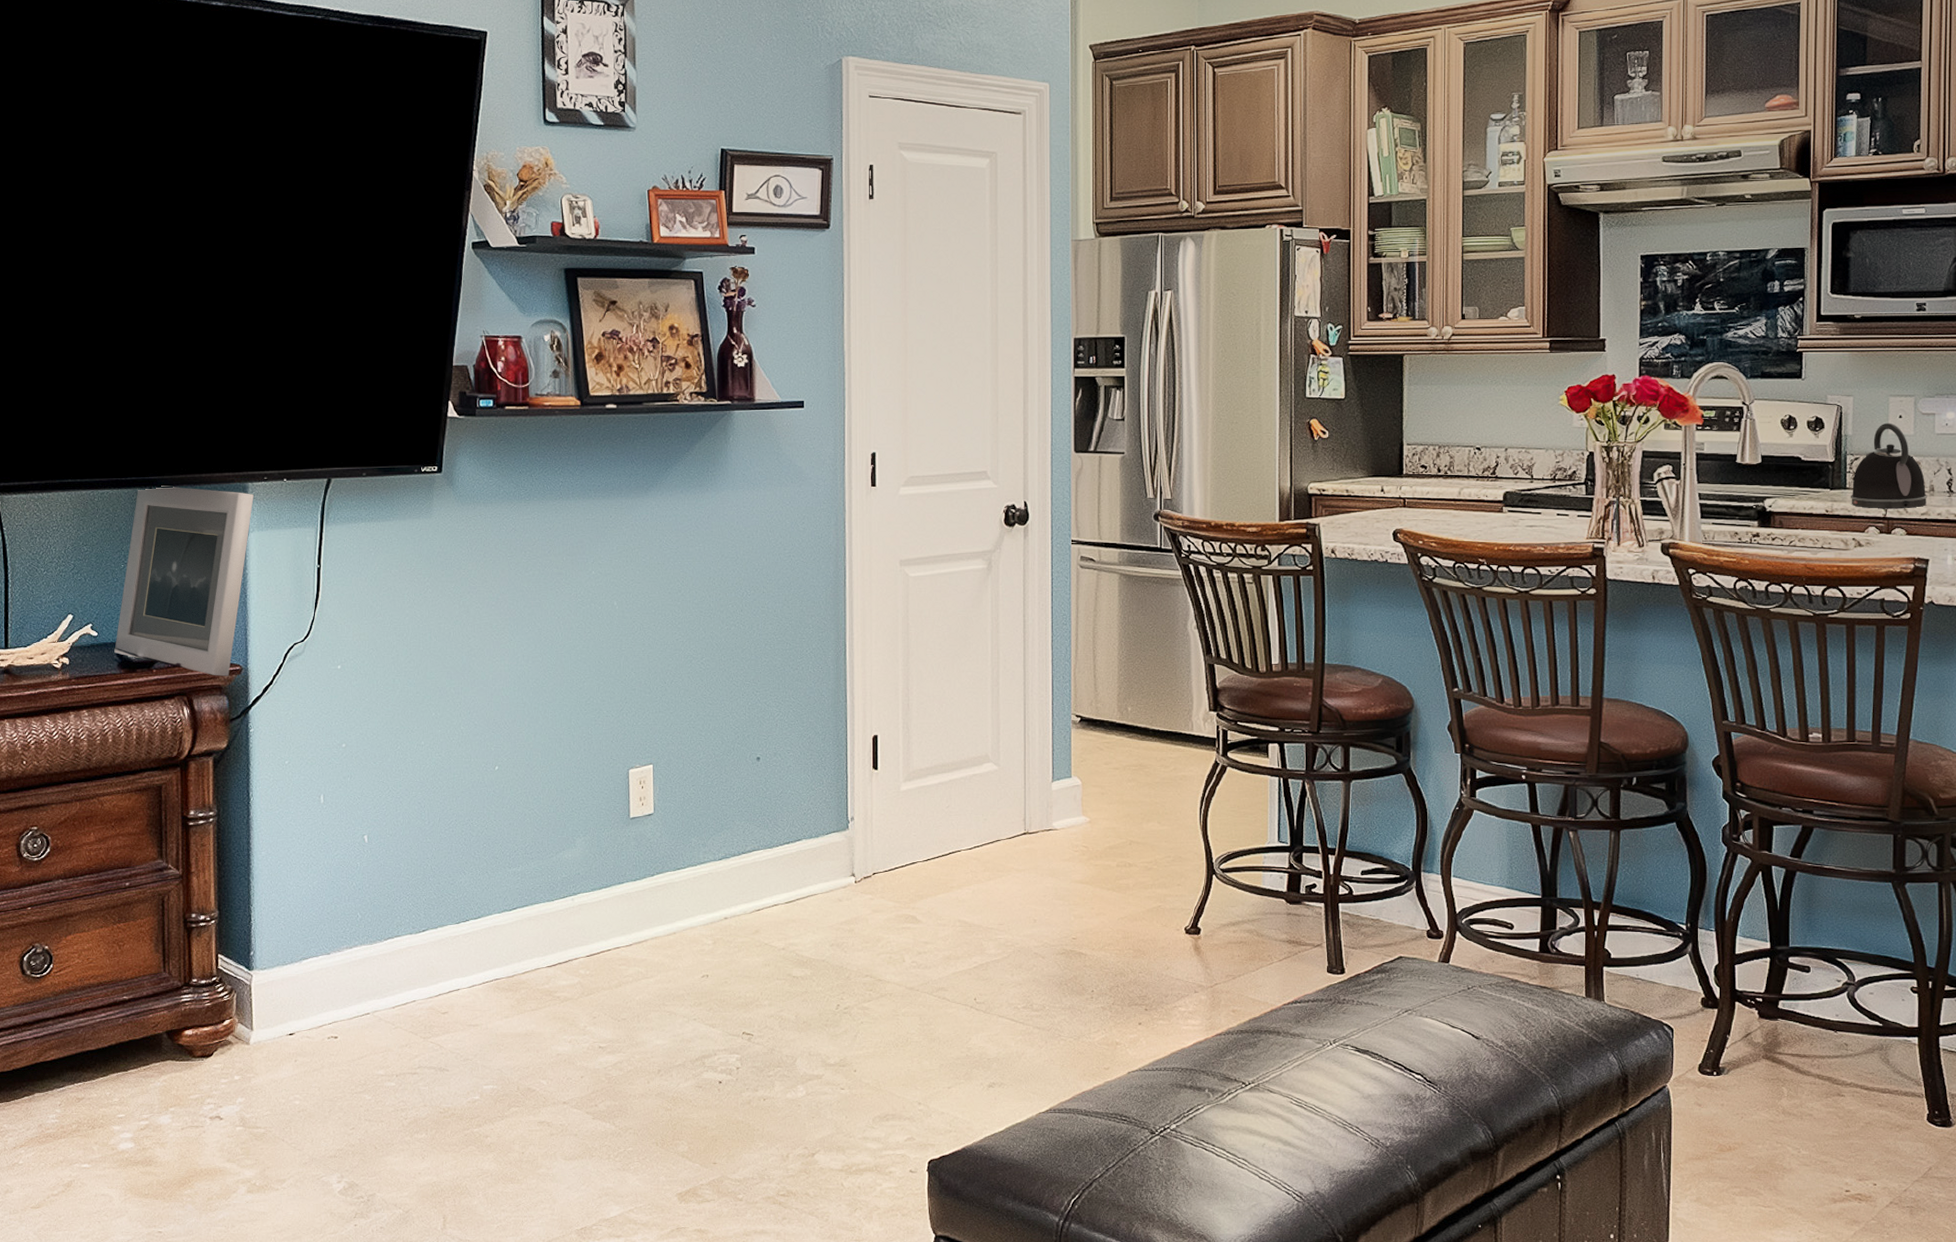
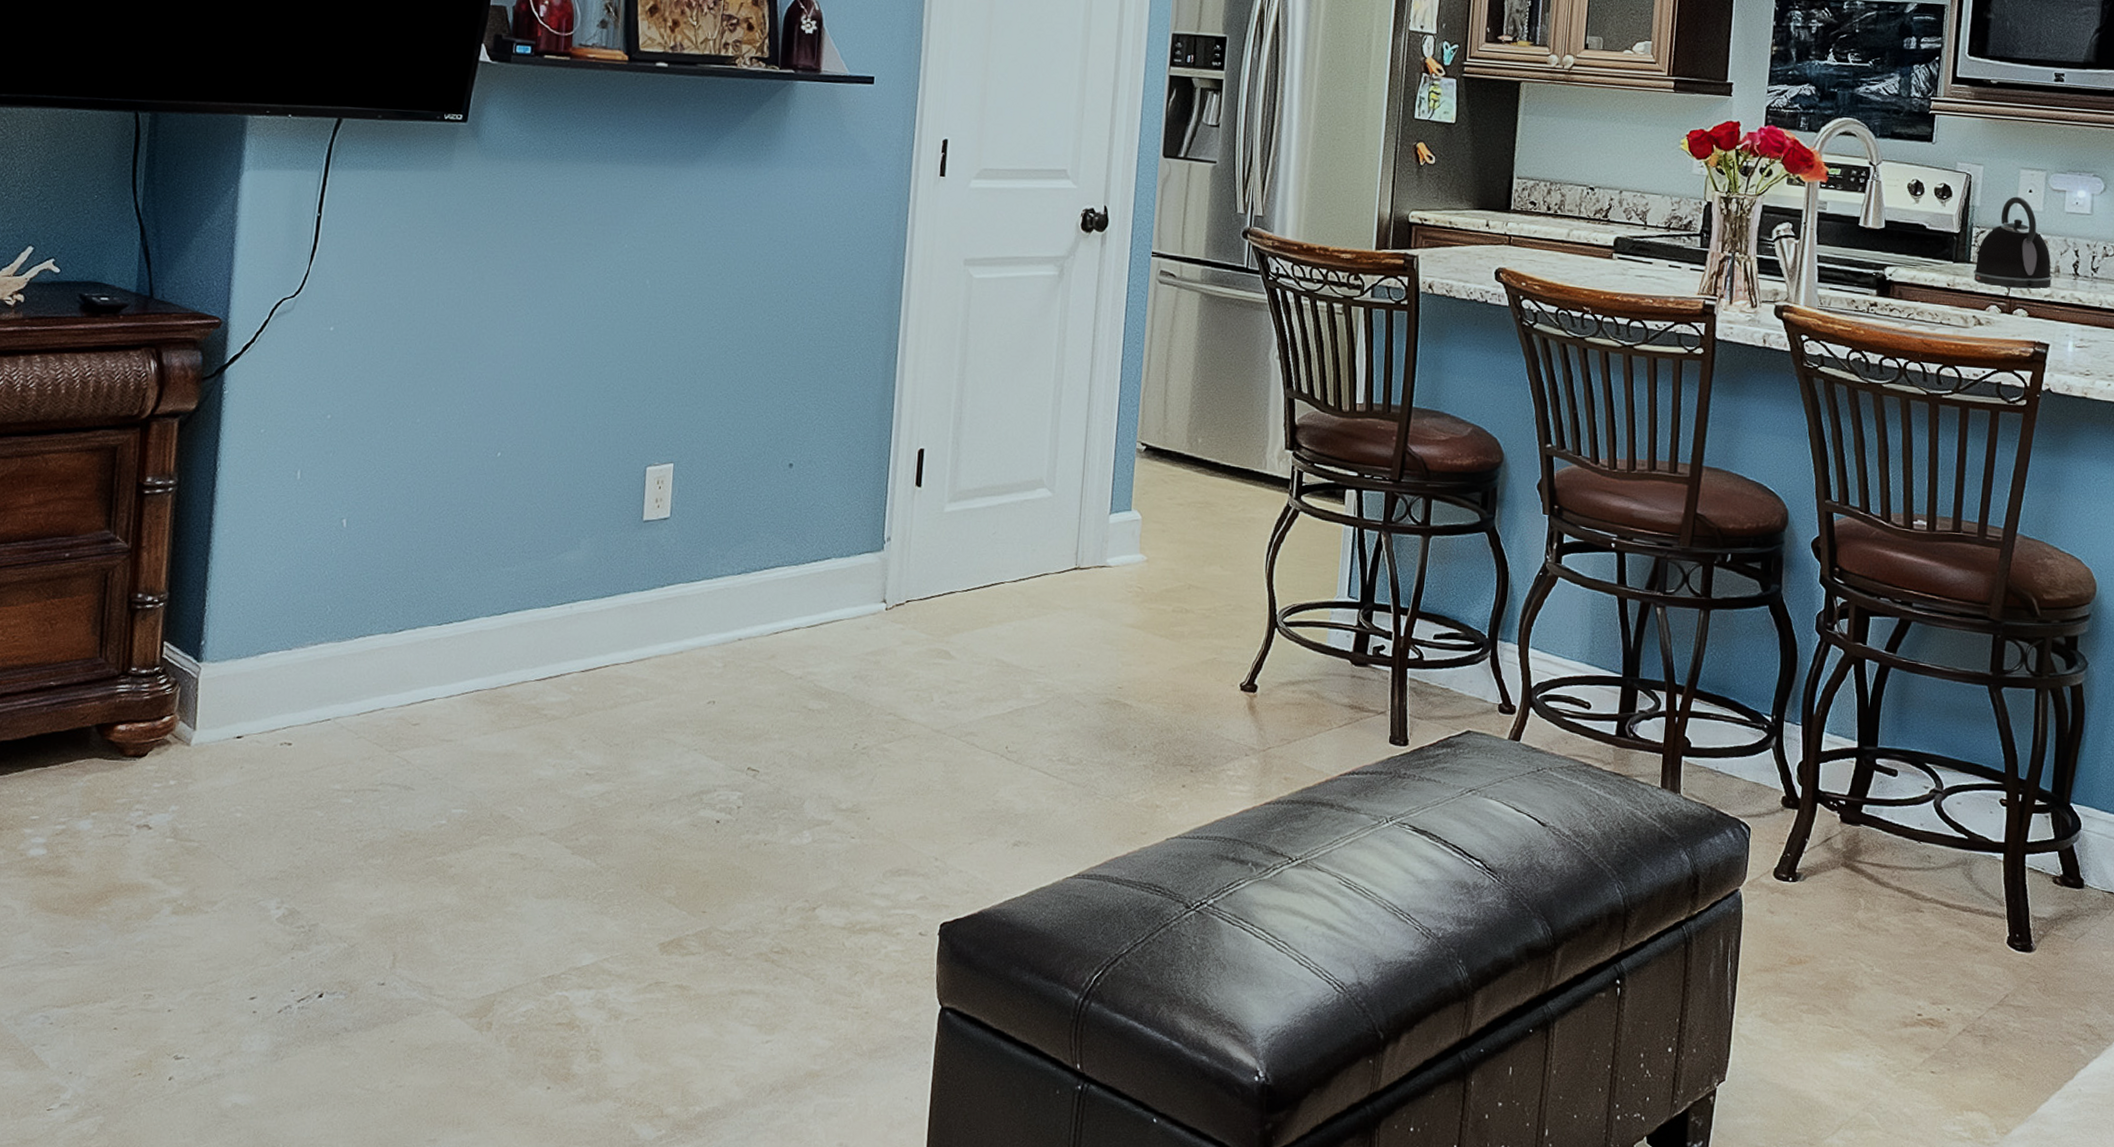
picture frame: present [114,486,254,676] -> none [77,110,253,329]

